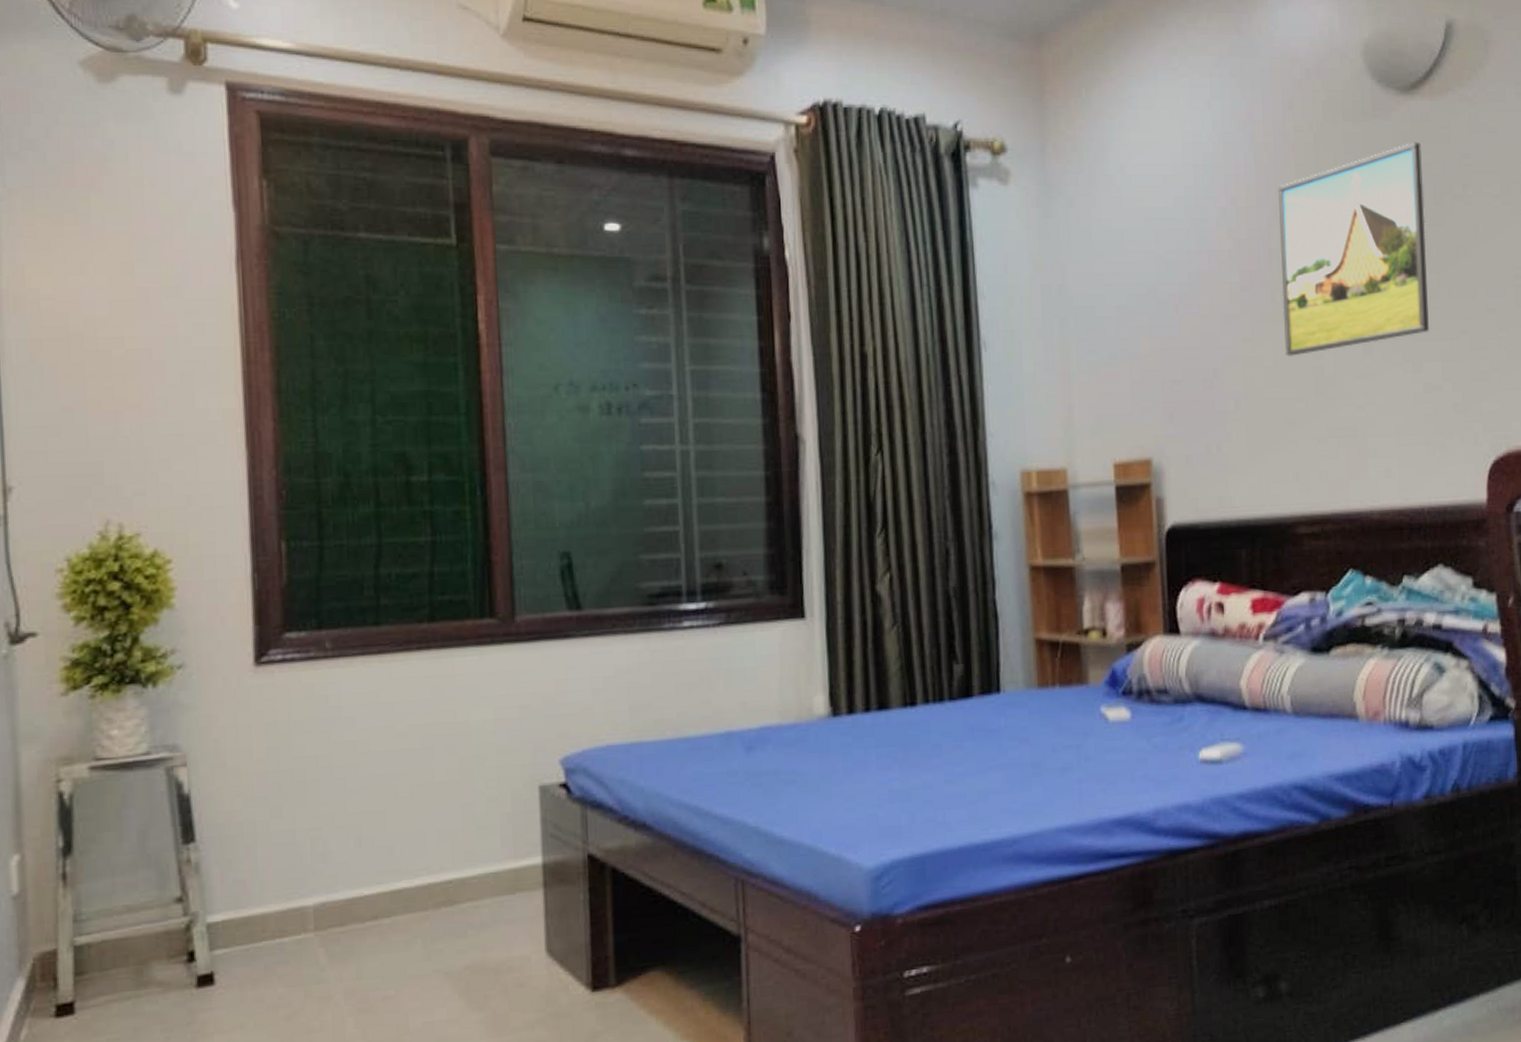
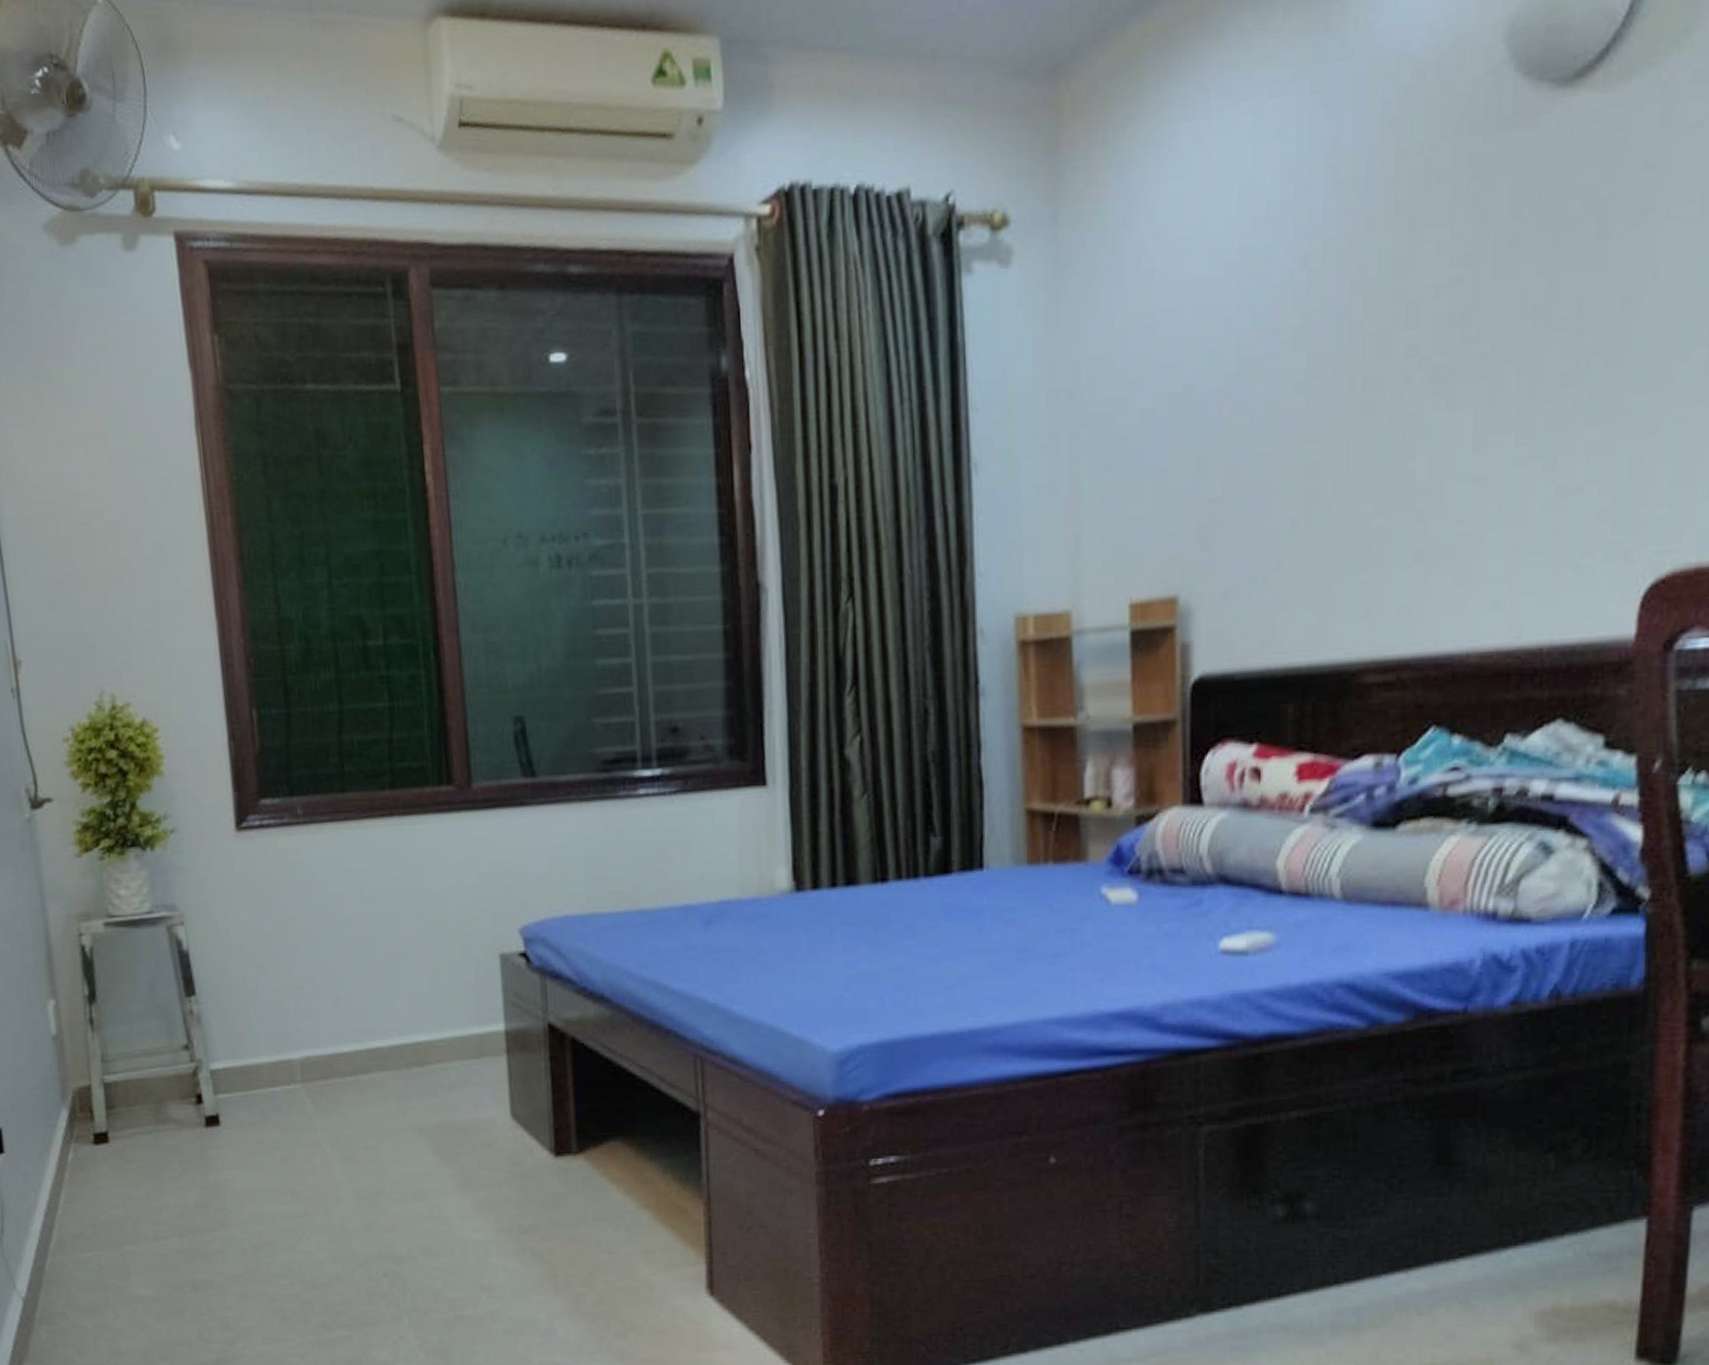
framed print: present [1277,142,1429,356] -> none [1363,154,1582,460]

